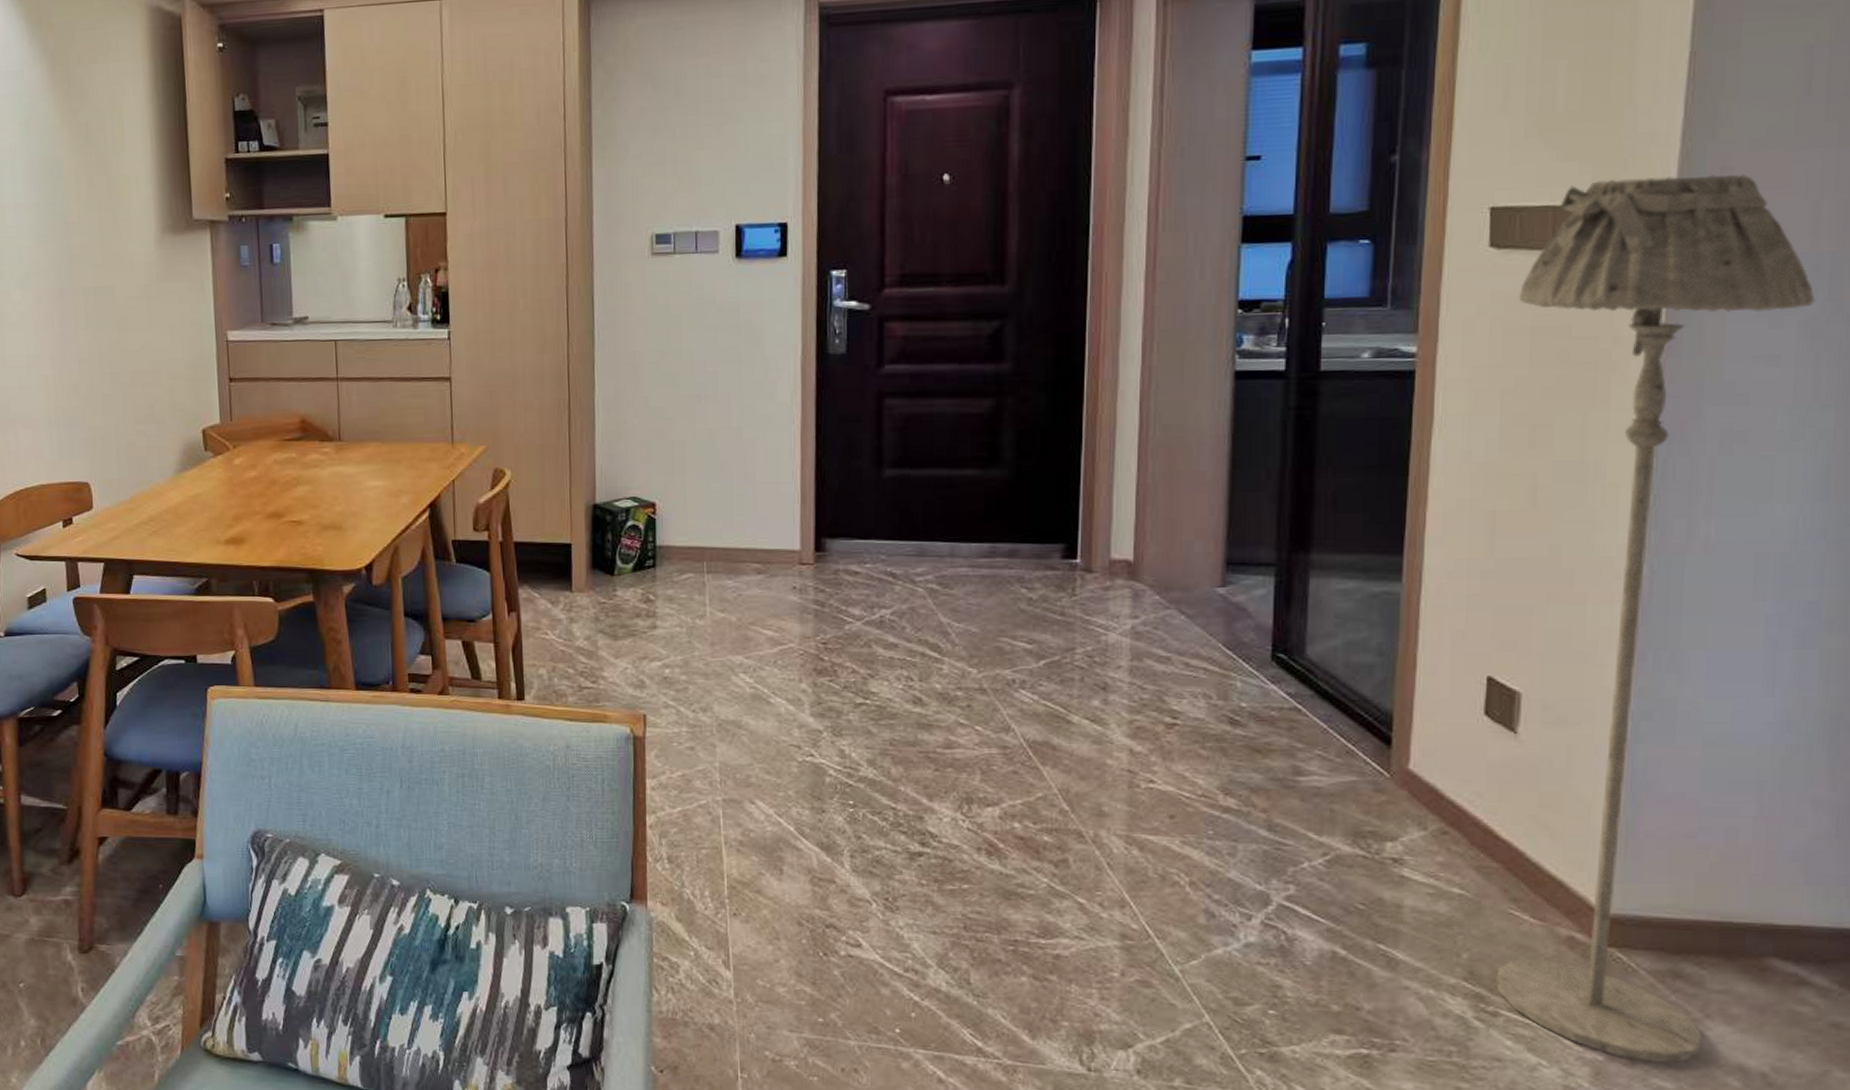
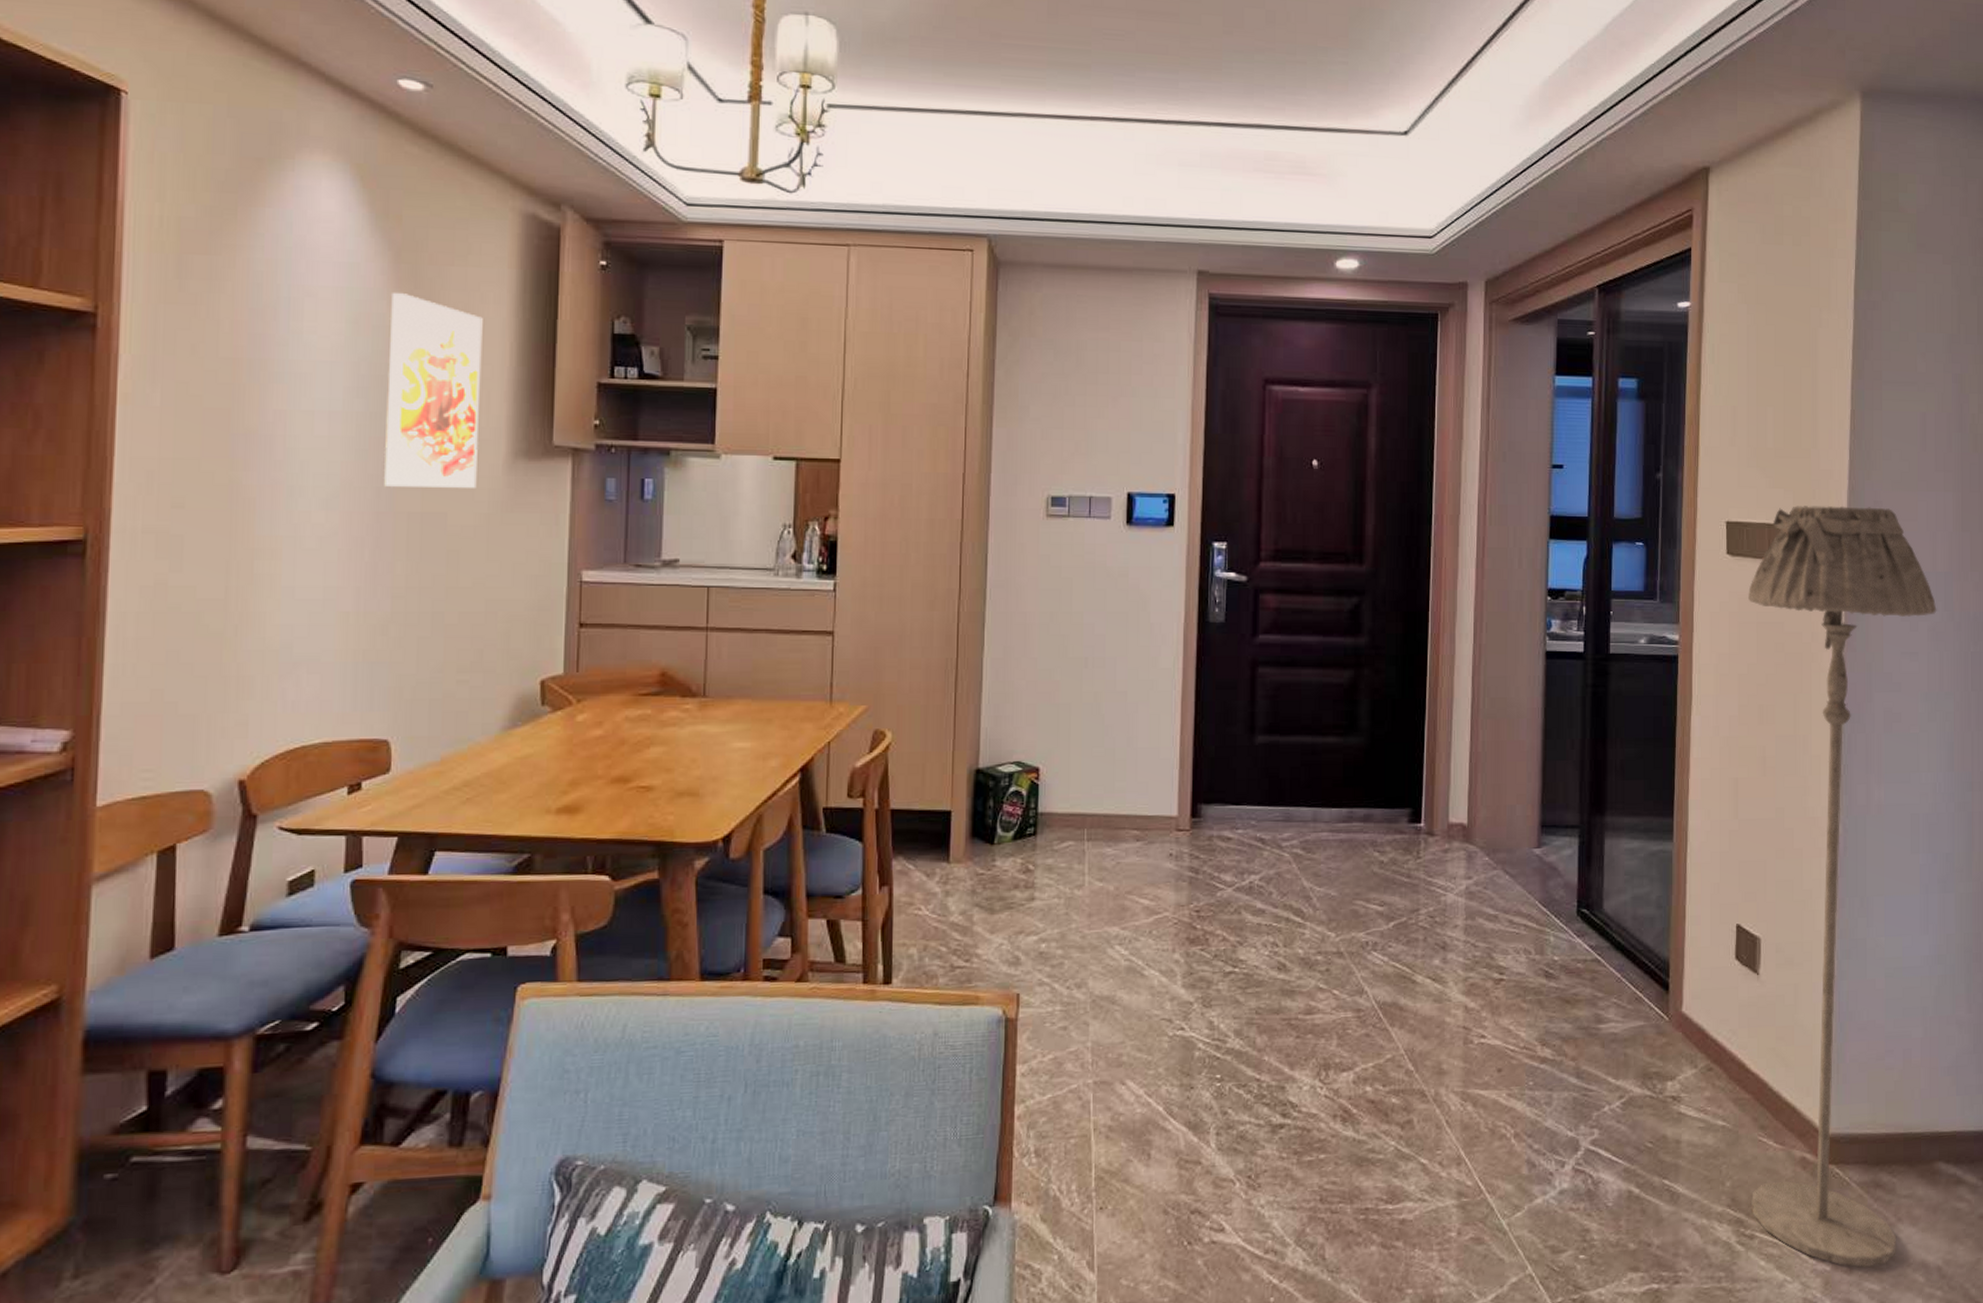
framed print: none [51,93,135,266] -> present [384,293,483,488]

